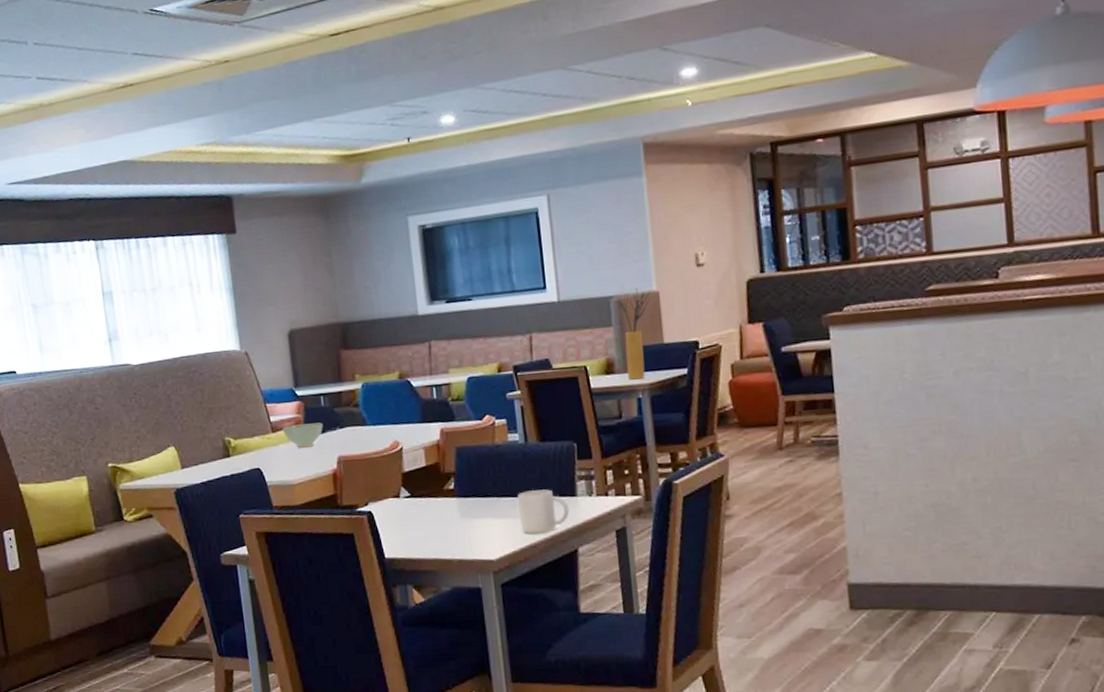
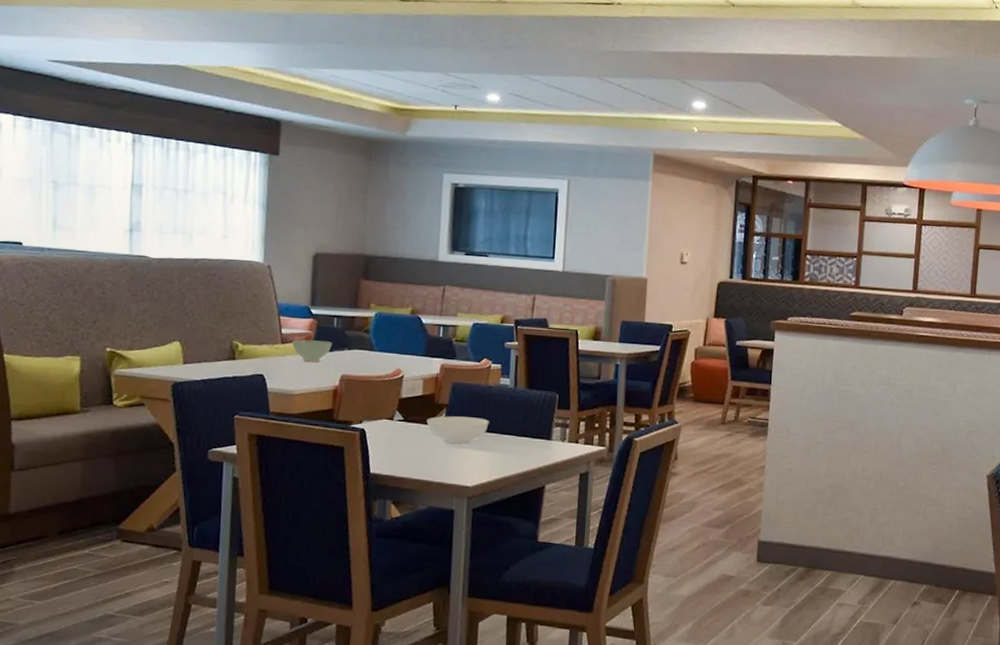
bowl: none [435,482,505,515] -> present [426,416,490,444]
mug: present [518,489,570,534] -> none [498,429,543,468]
vase: present [620,288,651,380] -> none [610,272,640,349]

